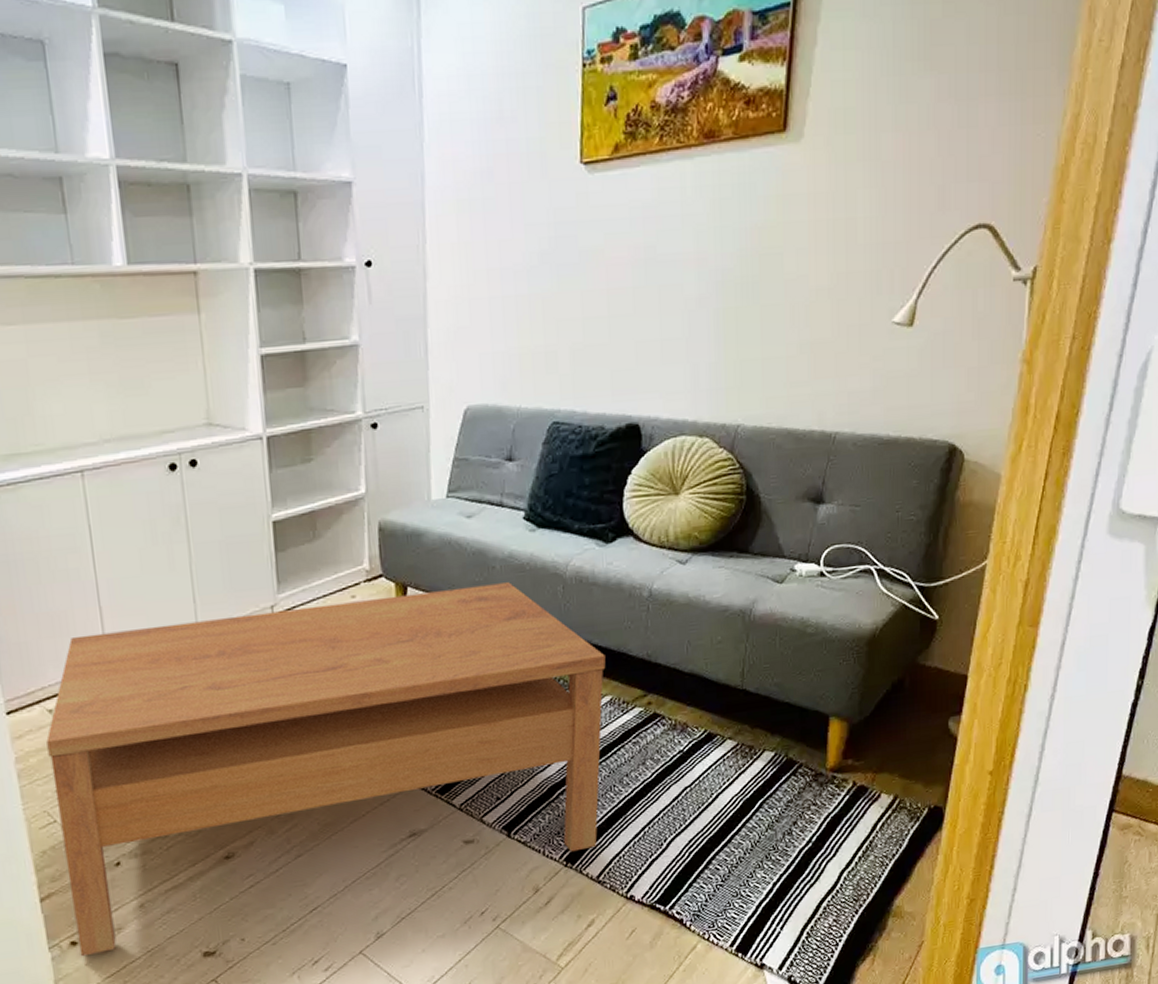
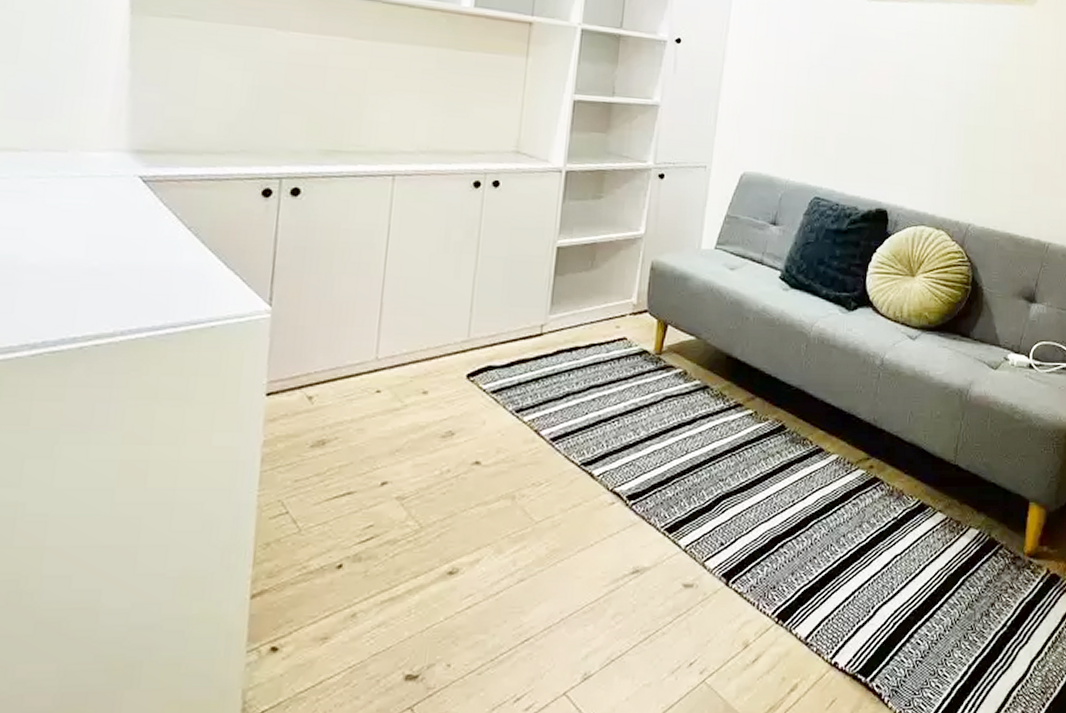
coffee table: present [46,582,606,957] -> none [278,327,837,666]

